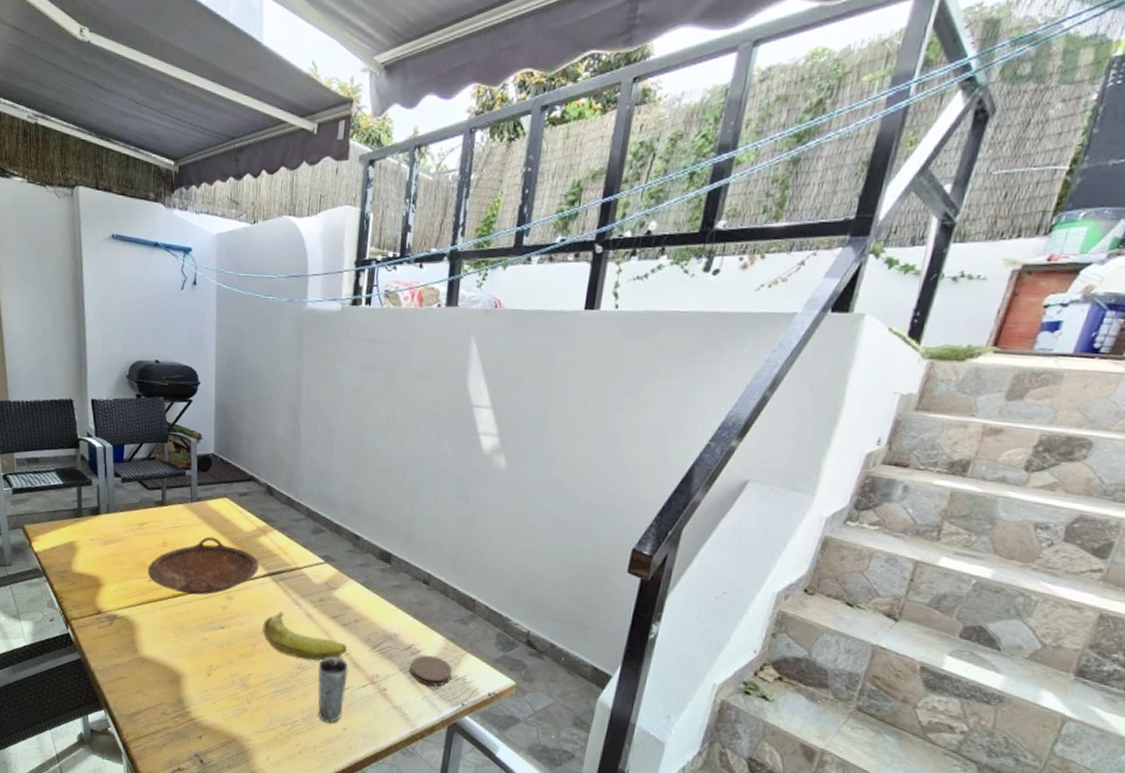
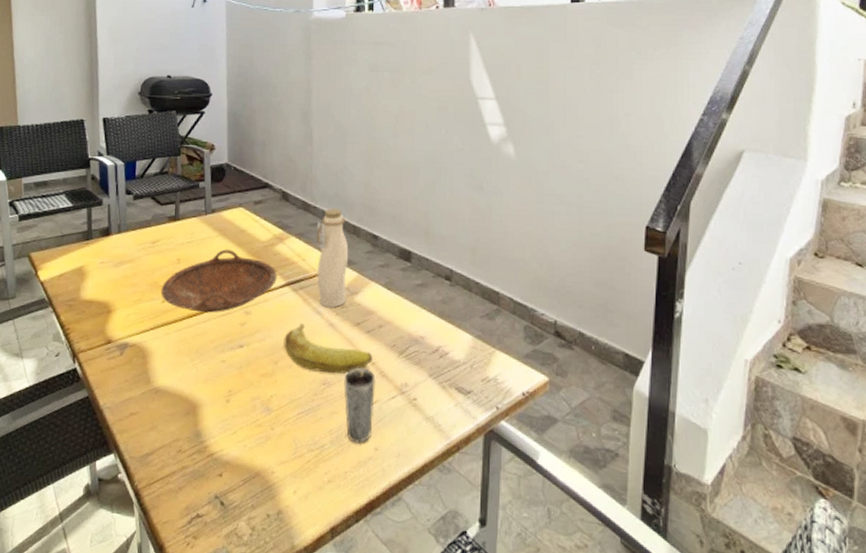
water bottle: none [297,506,330,600] -> present [316,208,349,308]
coaster: present [410,655,453,686] -> none [439,356,484,390]

